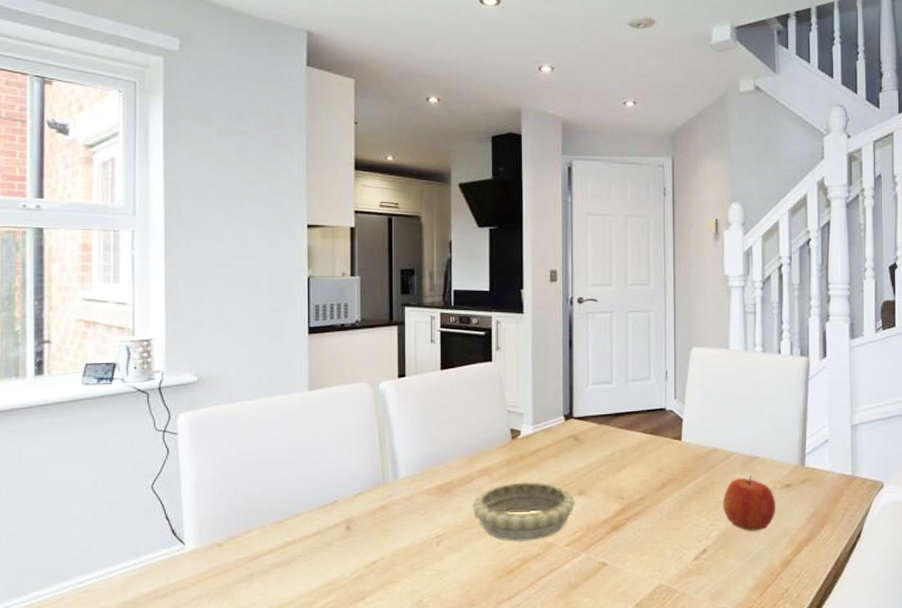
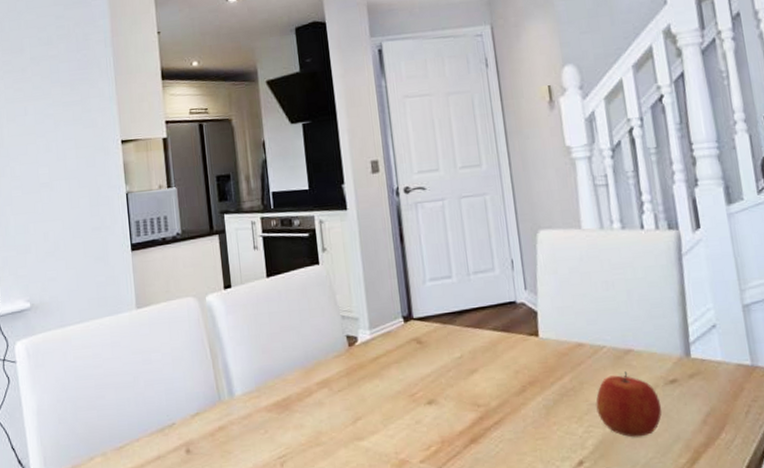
decorative bowl: present [472,482,576,542] -> none [314,392,426,460]

